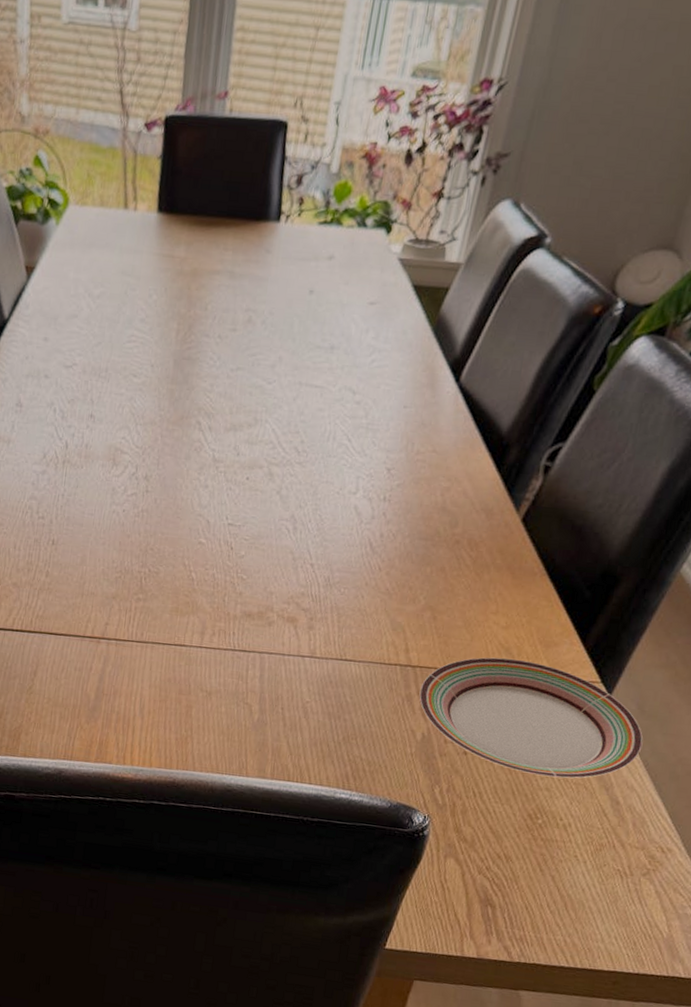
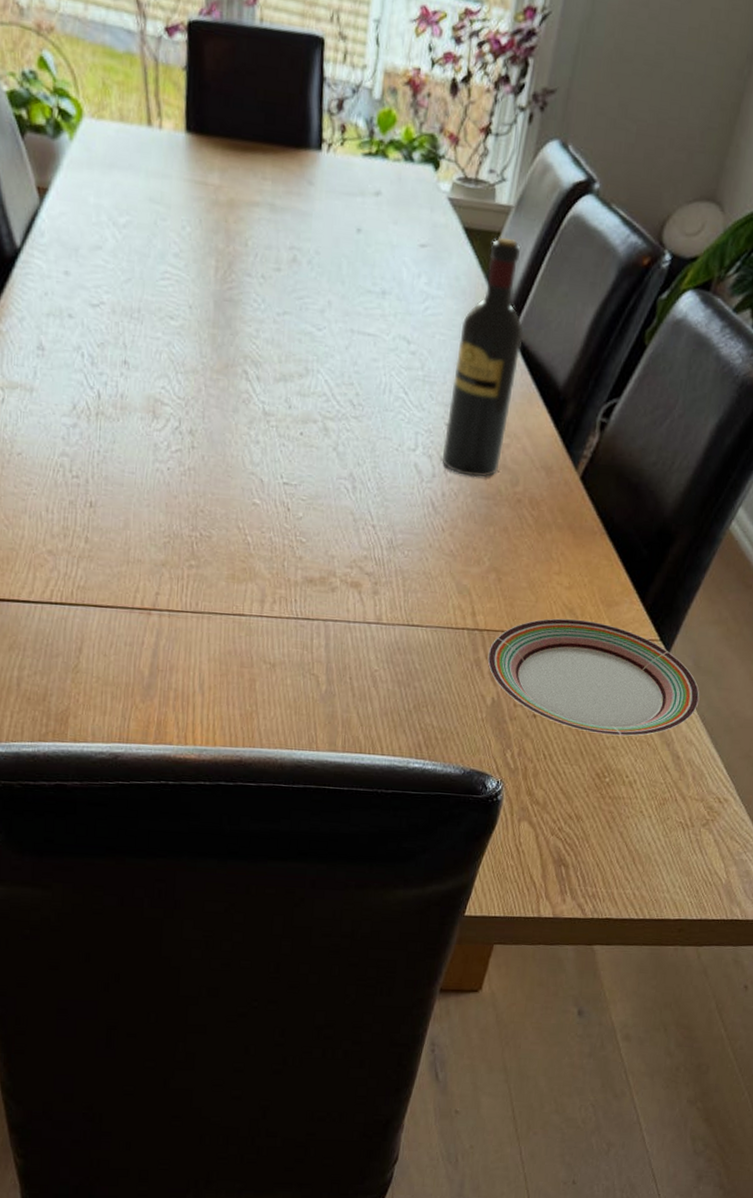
wine bottle: none [381,292,469,520] -> present [442,237,524,478]

